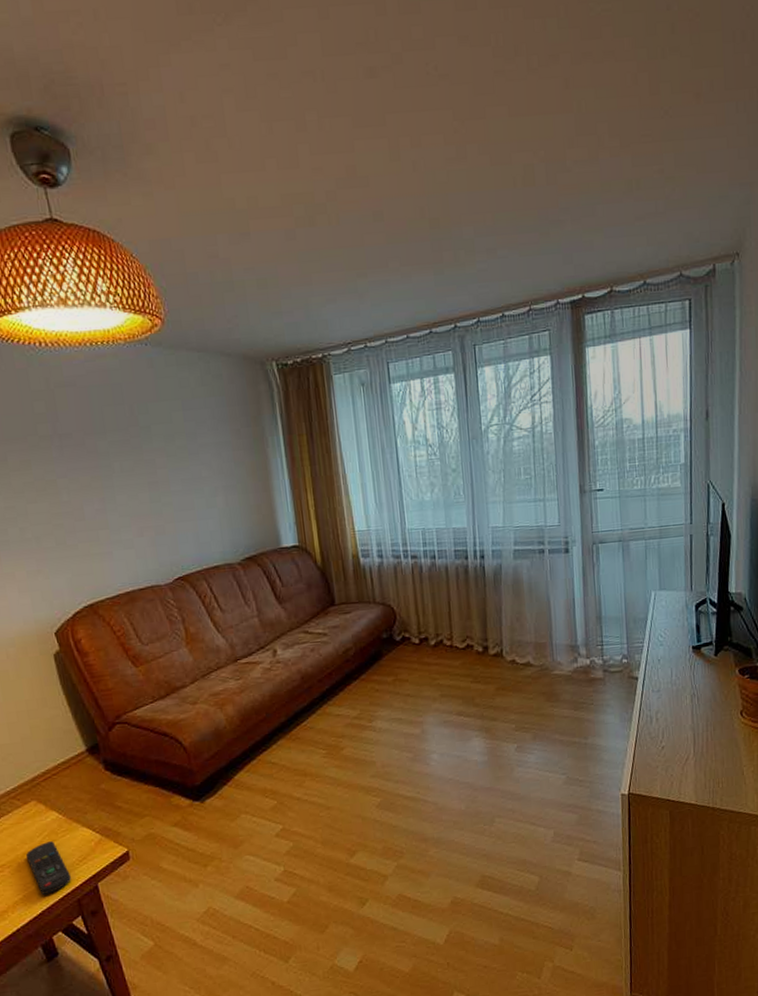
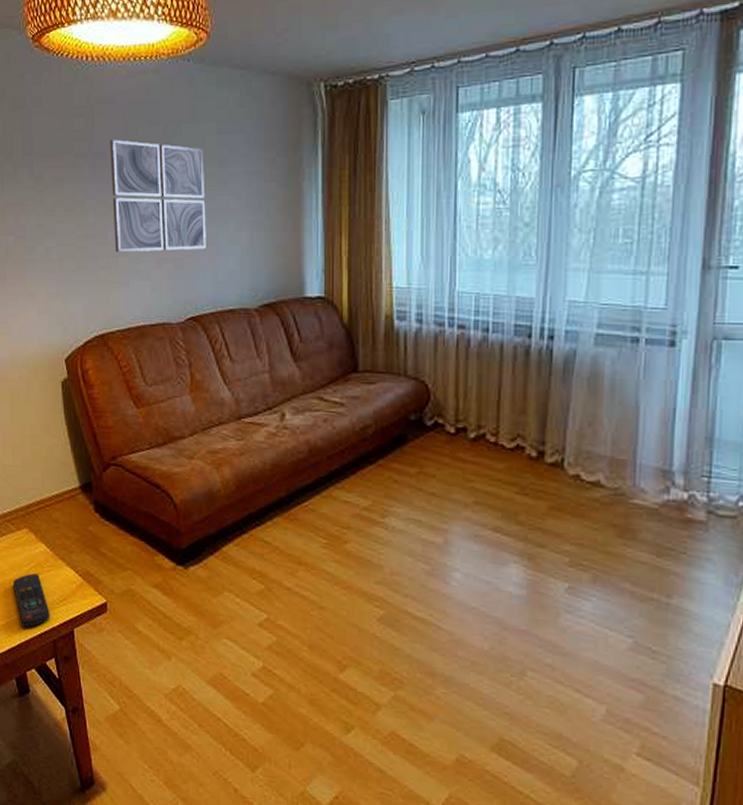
wall art: none [75,420,185,527] -> present [110,139,206,253]

